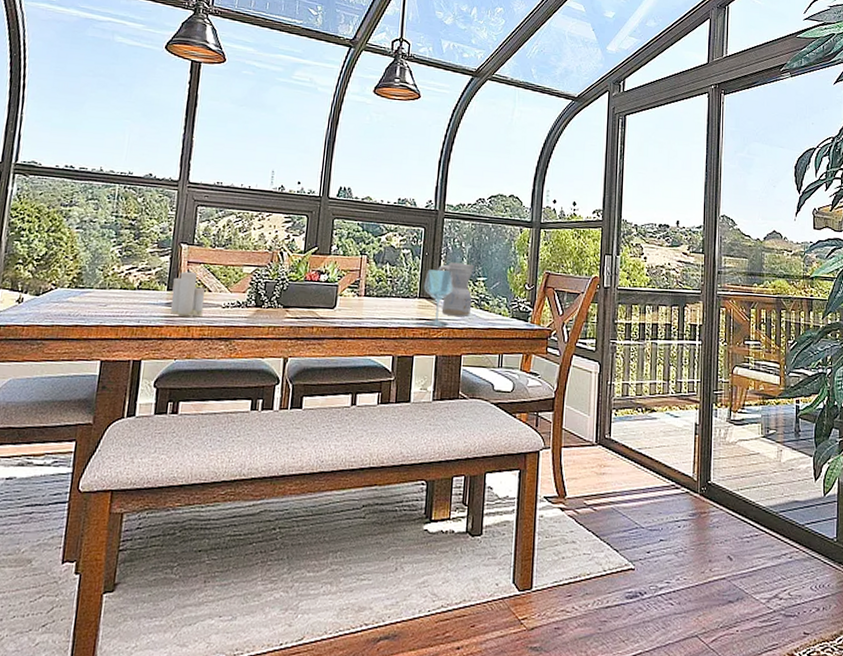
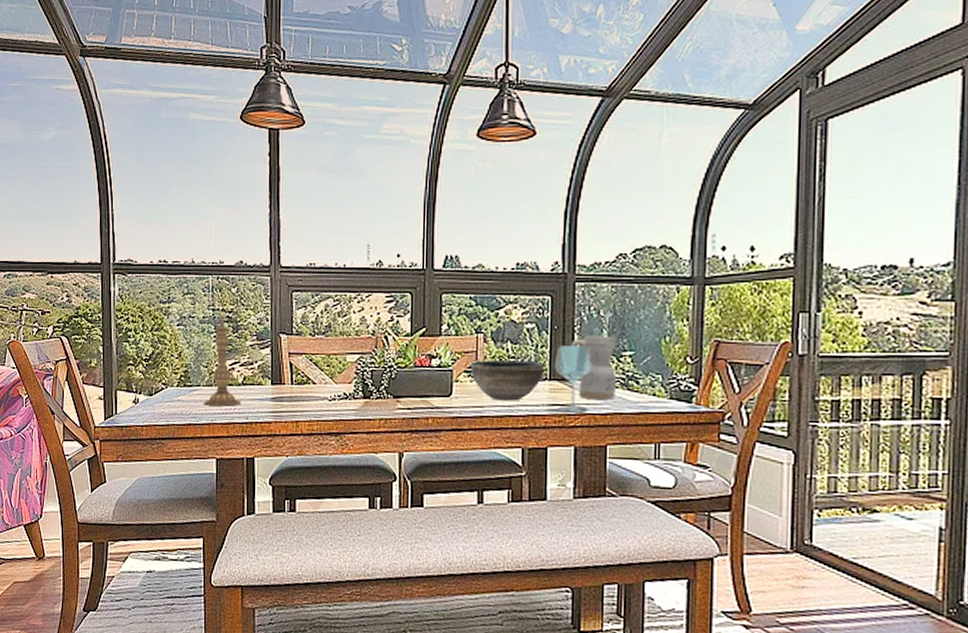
candlestick: none [94,224,135,309] -> present [204,317,242,406]
candle: present [170,270,205,316] -> none [276,362,310,410]
bowl: none [353,277,416,315] -> present [470,360,544,401]

